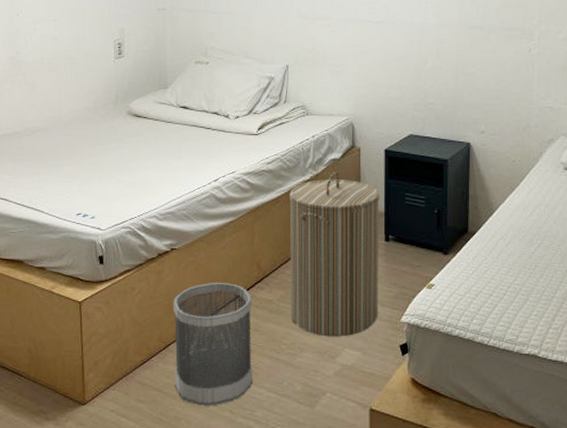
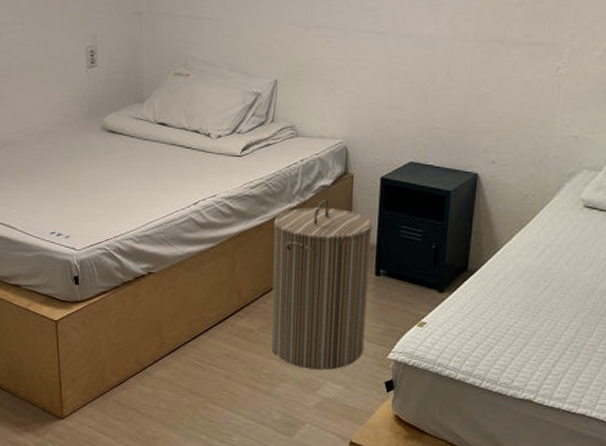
wastebasket: present [173,282,253,406] -> none [150,308,231,429]

